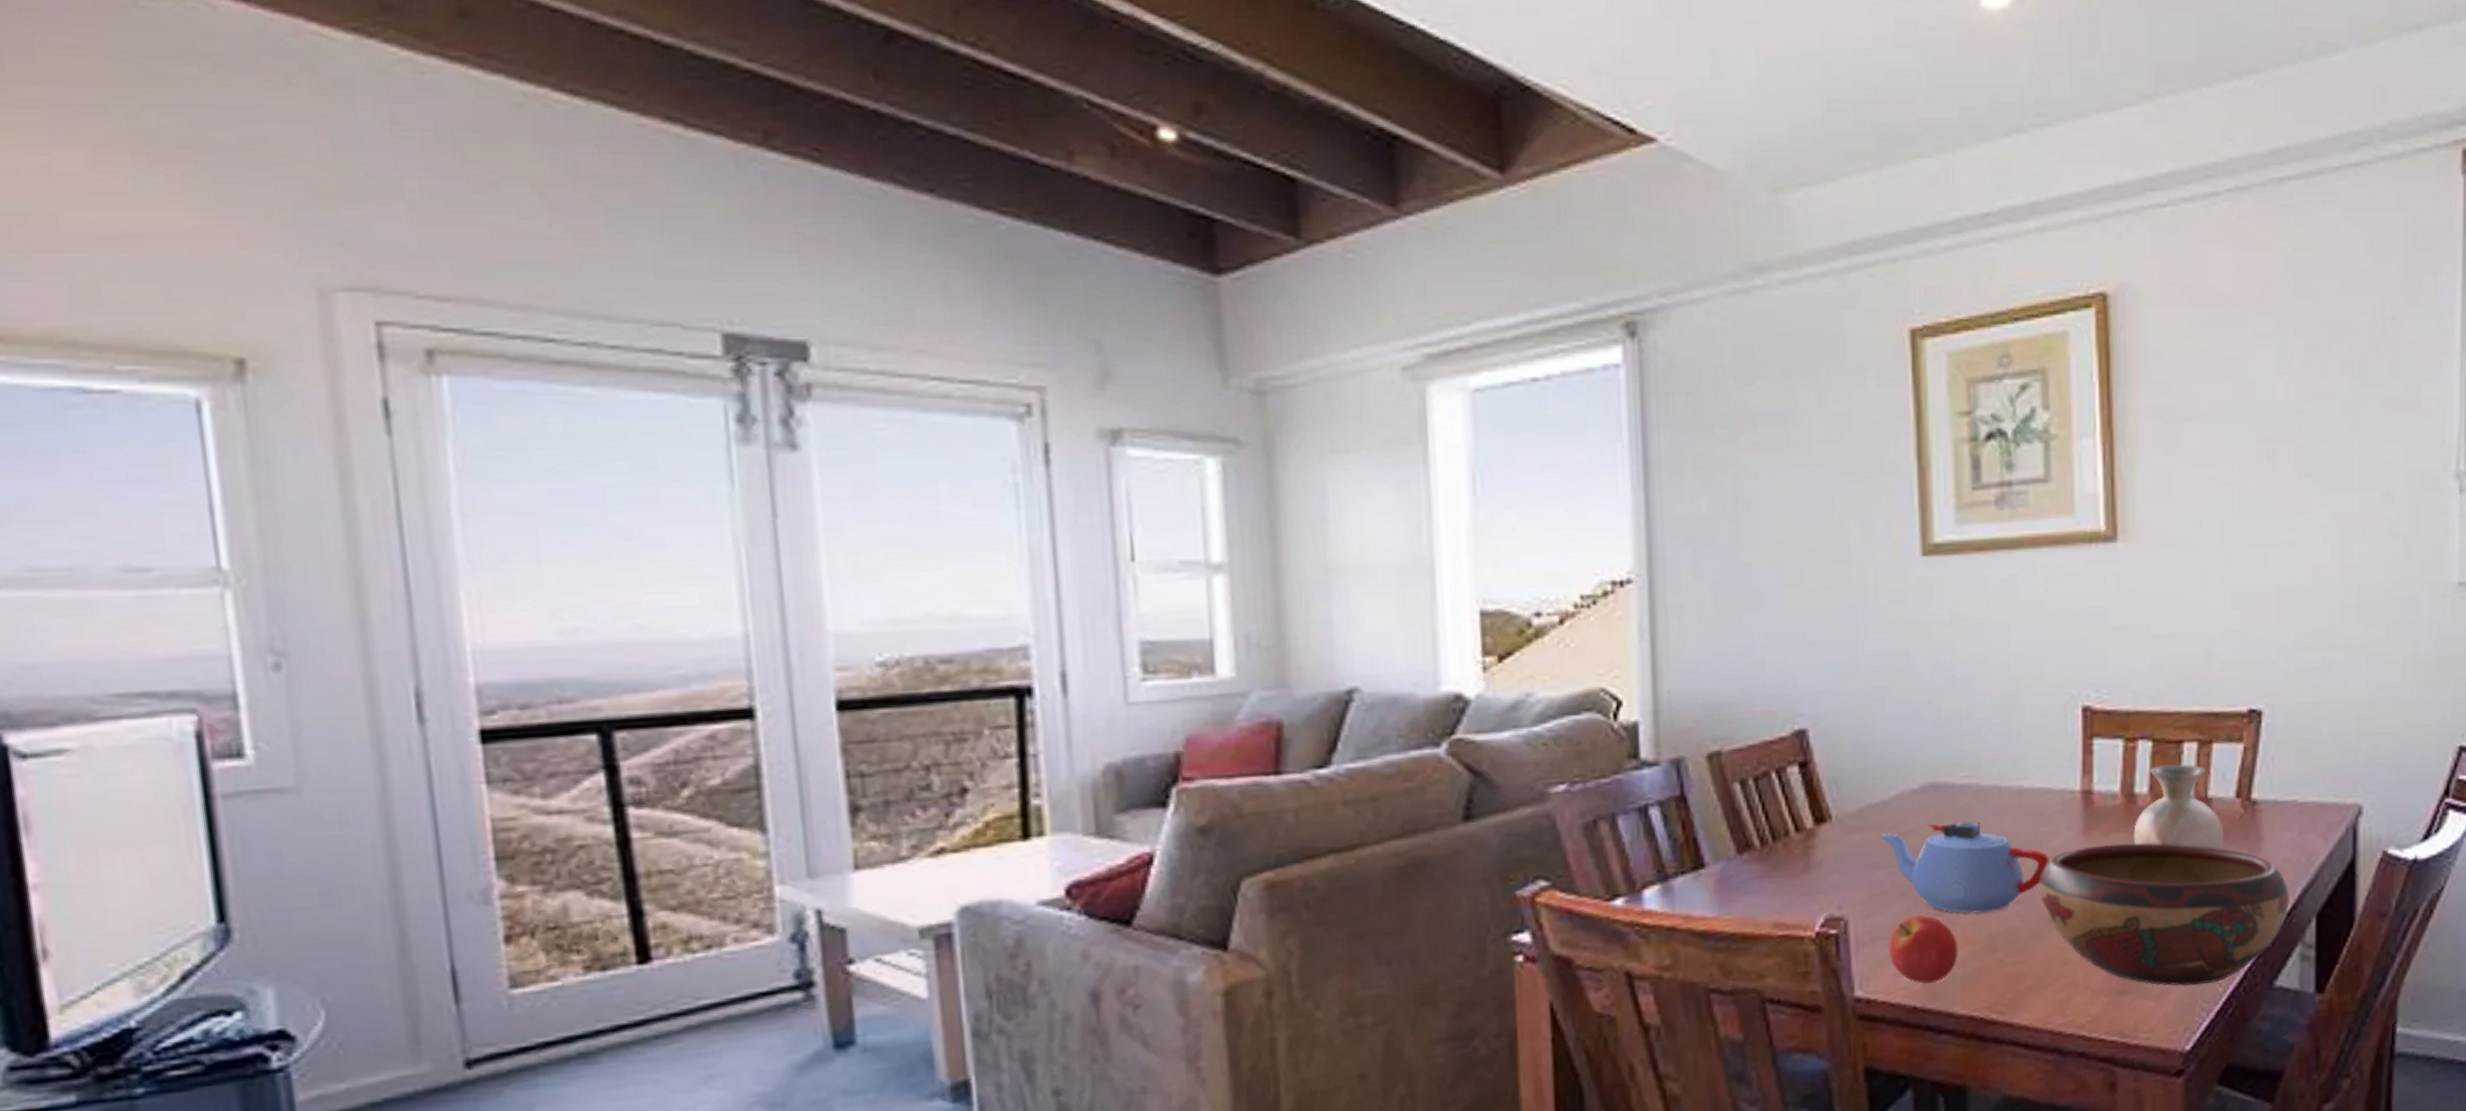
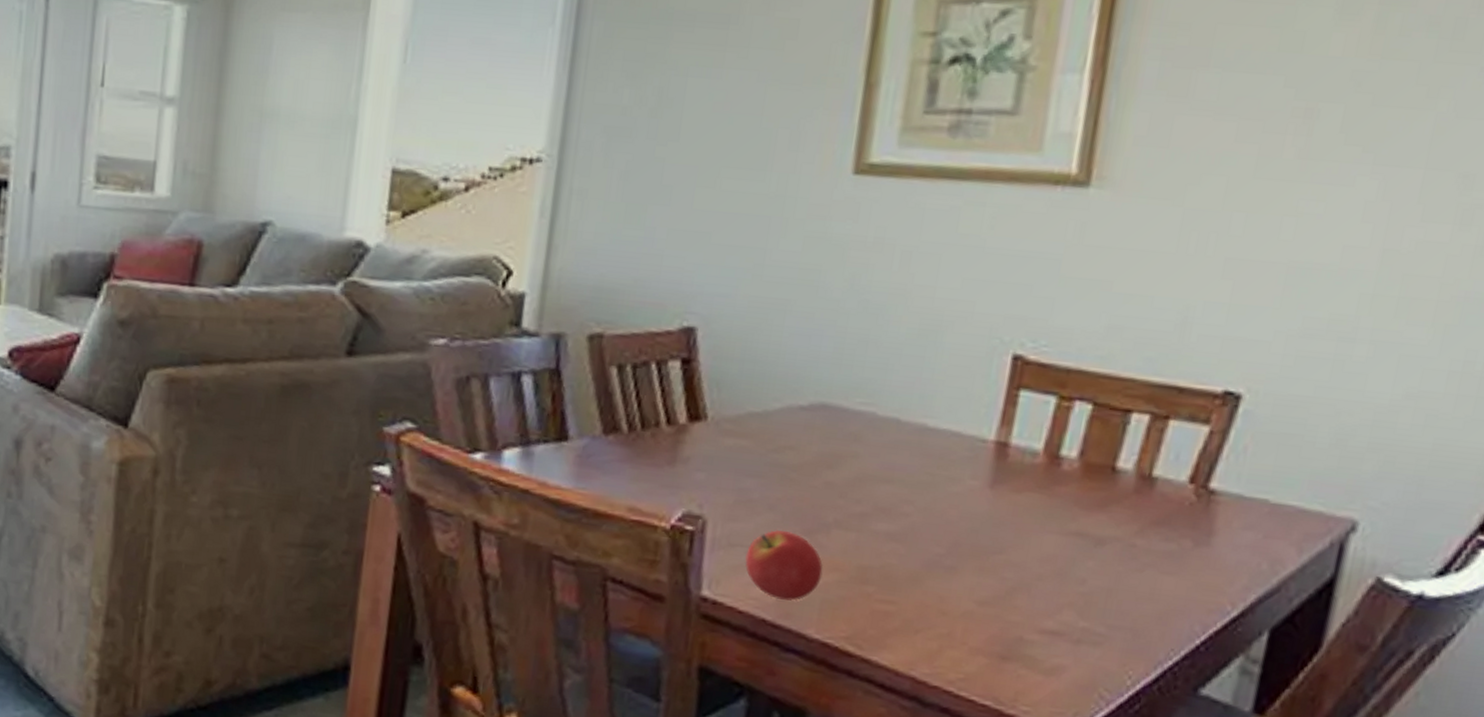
teapot: present [1879,821,2049,914] -> none [755,442,944,545]
decorative bowl: present [2039,843,2289,987] -> none [925,500,1239,674]
vase: present [2133,764,2224,850] -> none [1050,431,1166,534]

